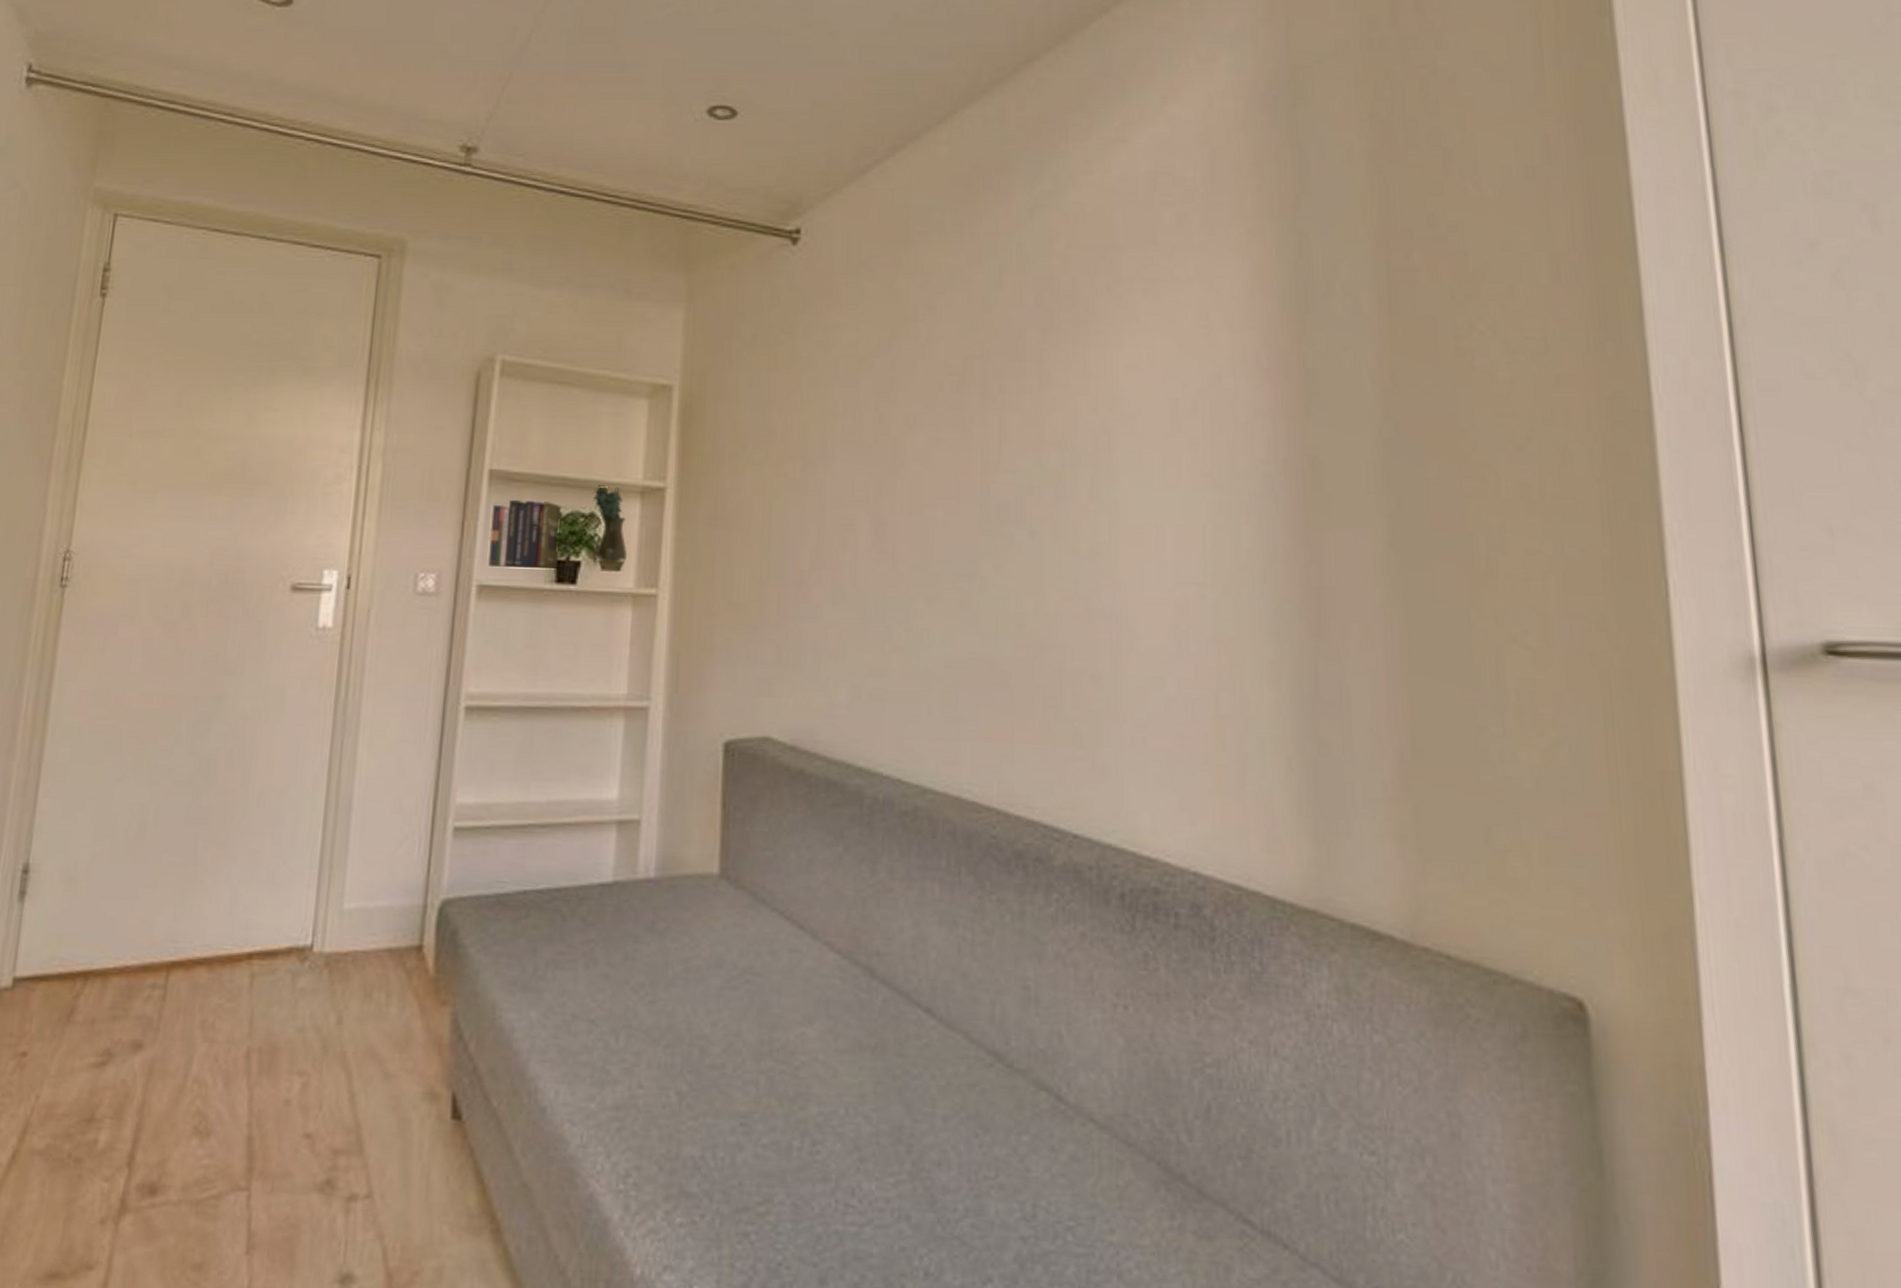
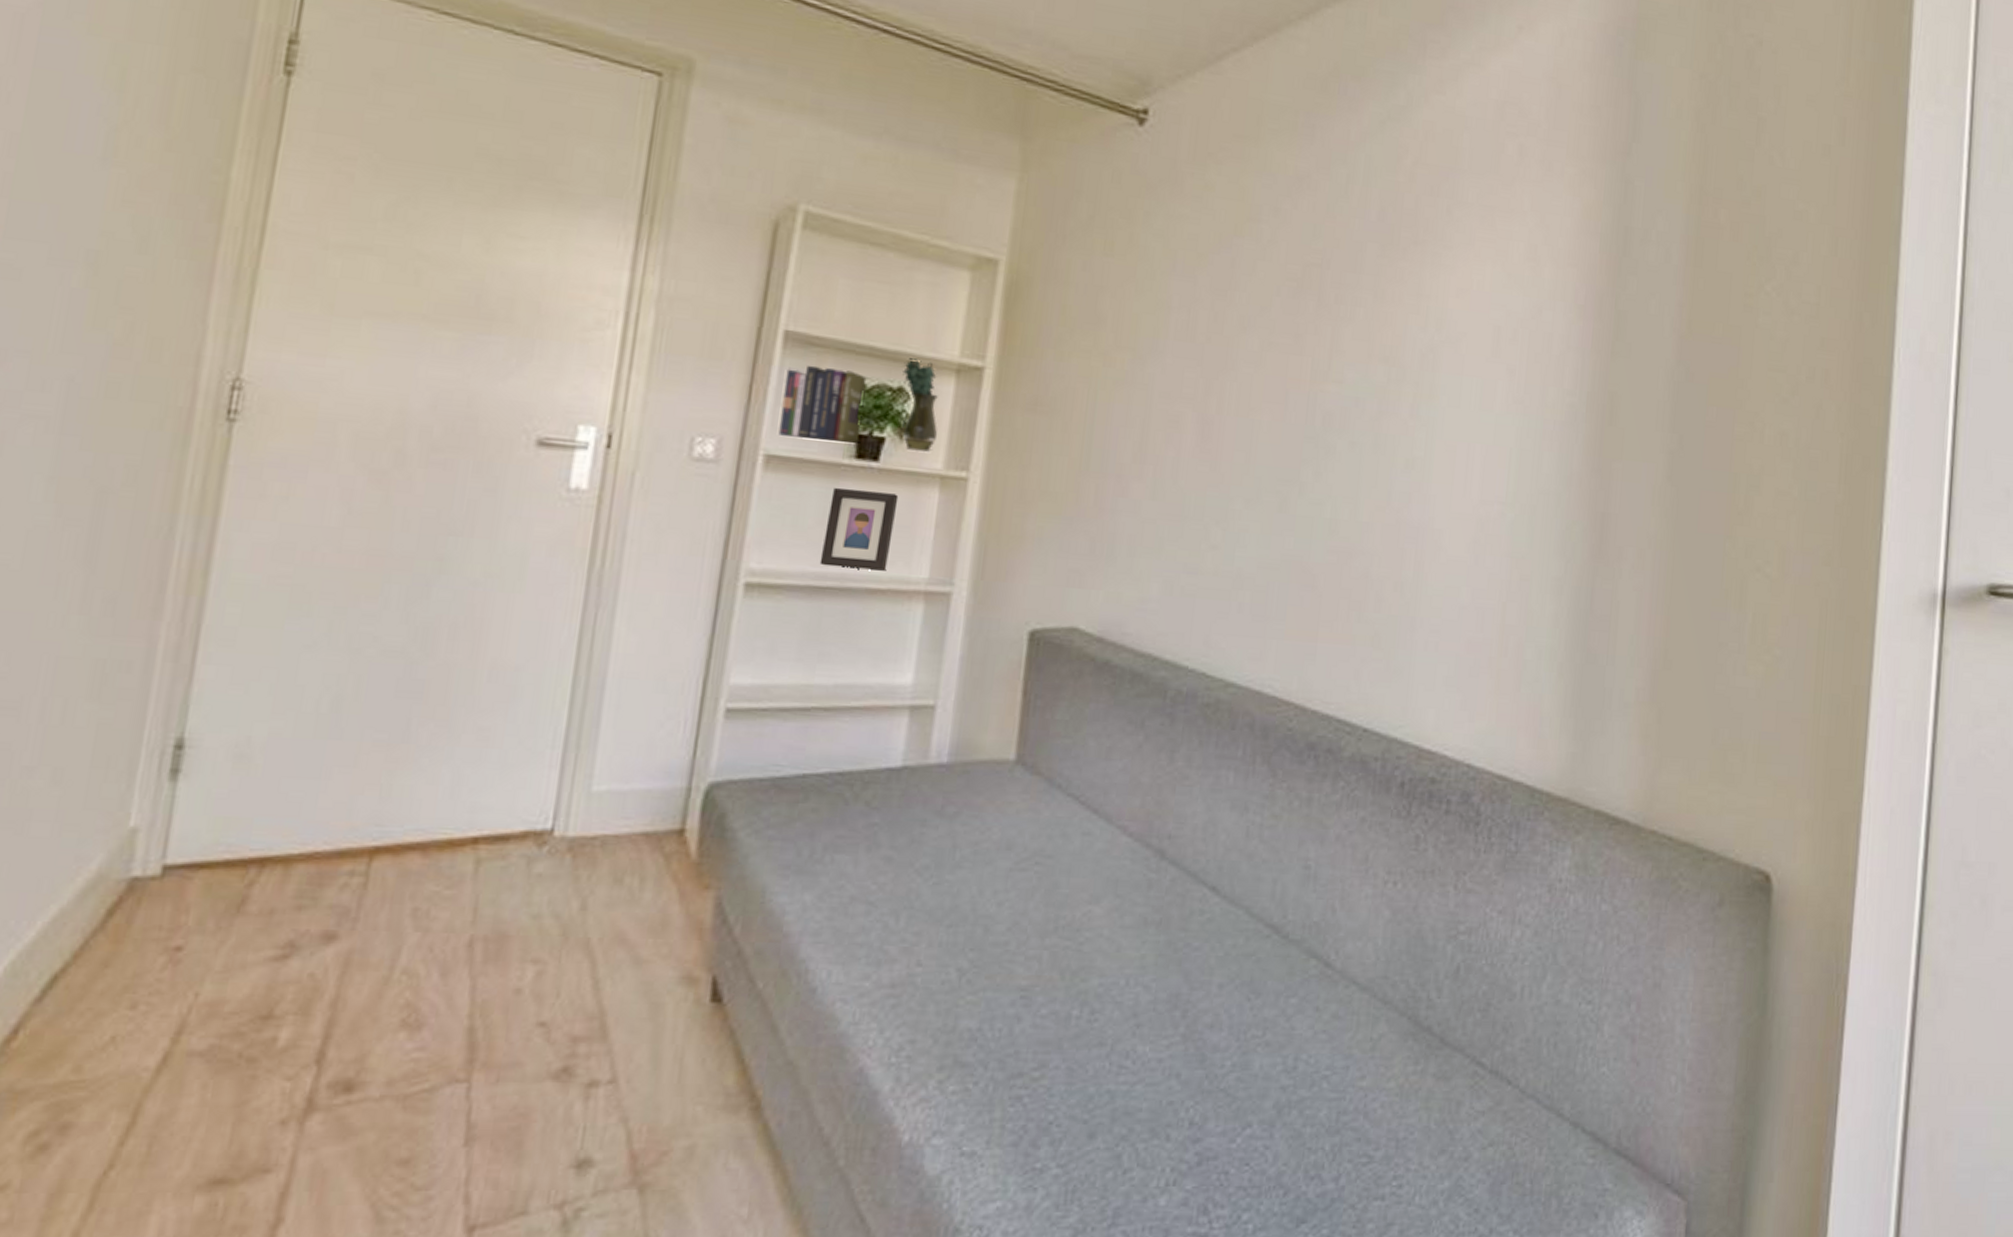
picture frame: none [529,612,596,689] -> present [819,488,899,571]

